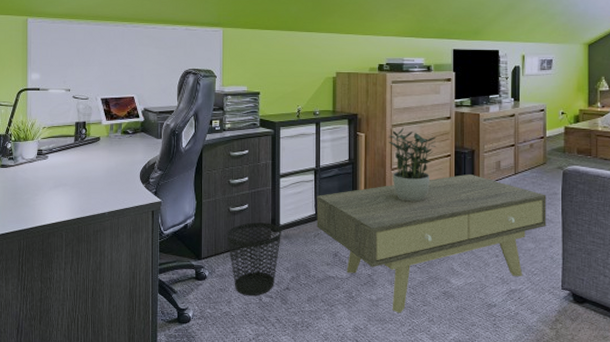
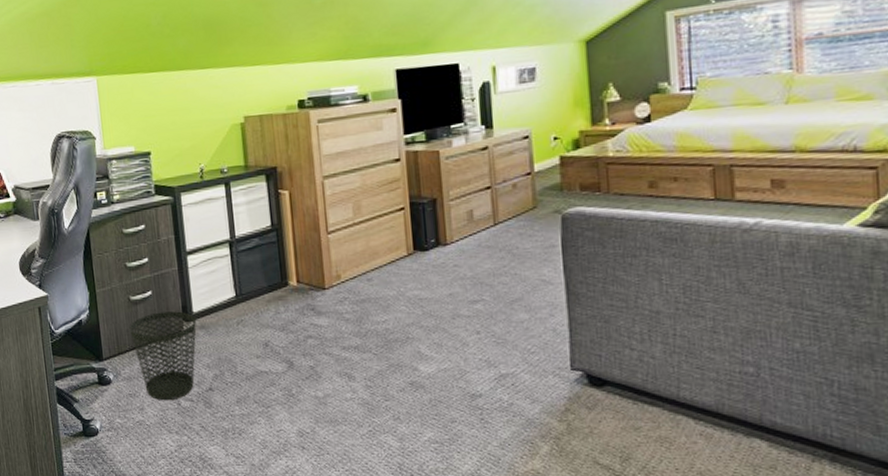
coffee table: present [317,173,547,313] -> none [235,229,544,412]
potted plant: present [387,128,437,202] -> none [318,179,385,272]

